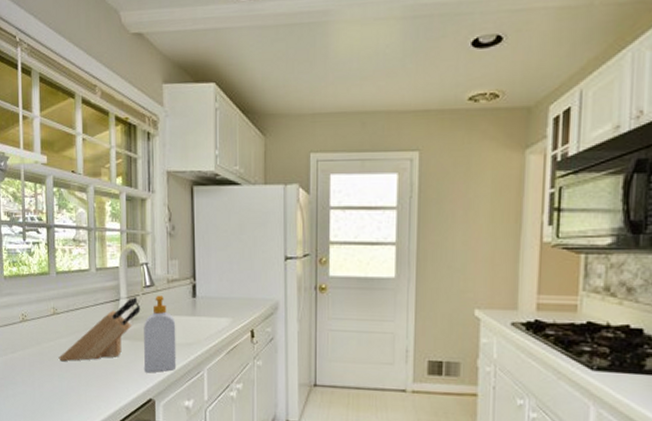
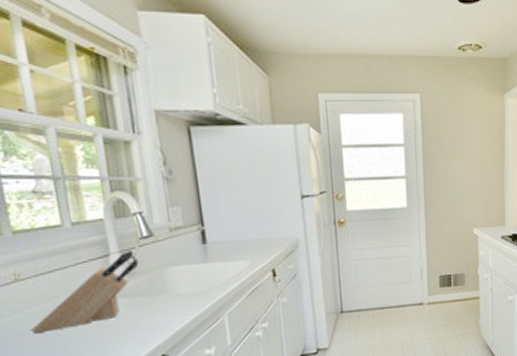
soap bottle: present [144,295,177,373] -> none [145,245,192,329]

